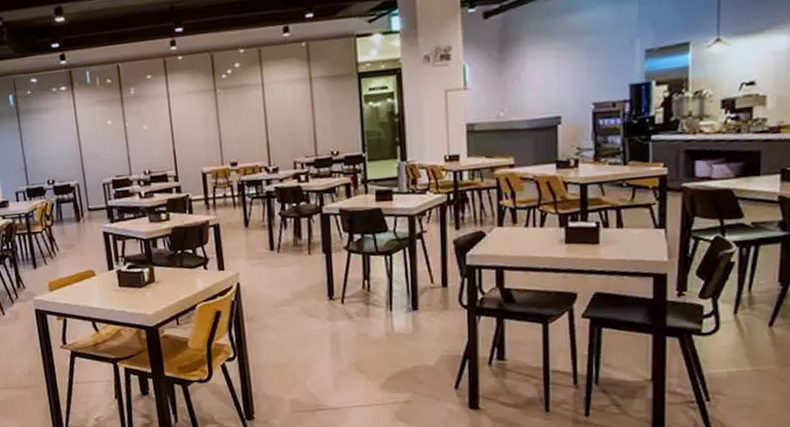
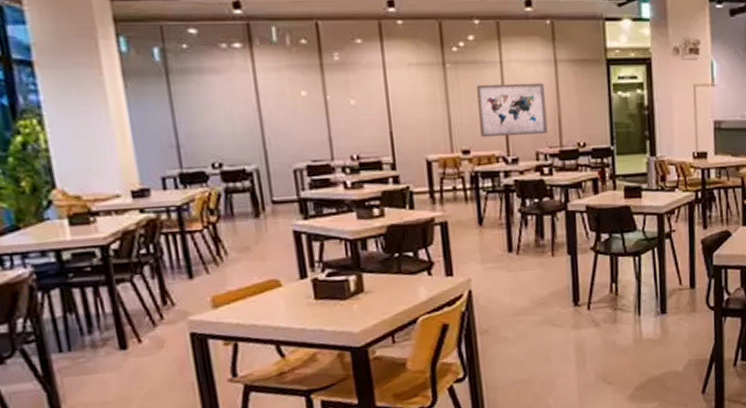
wall art: none [241,99,304,151] -> present [475,82,548,138]

